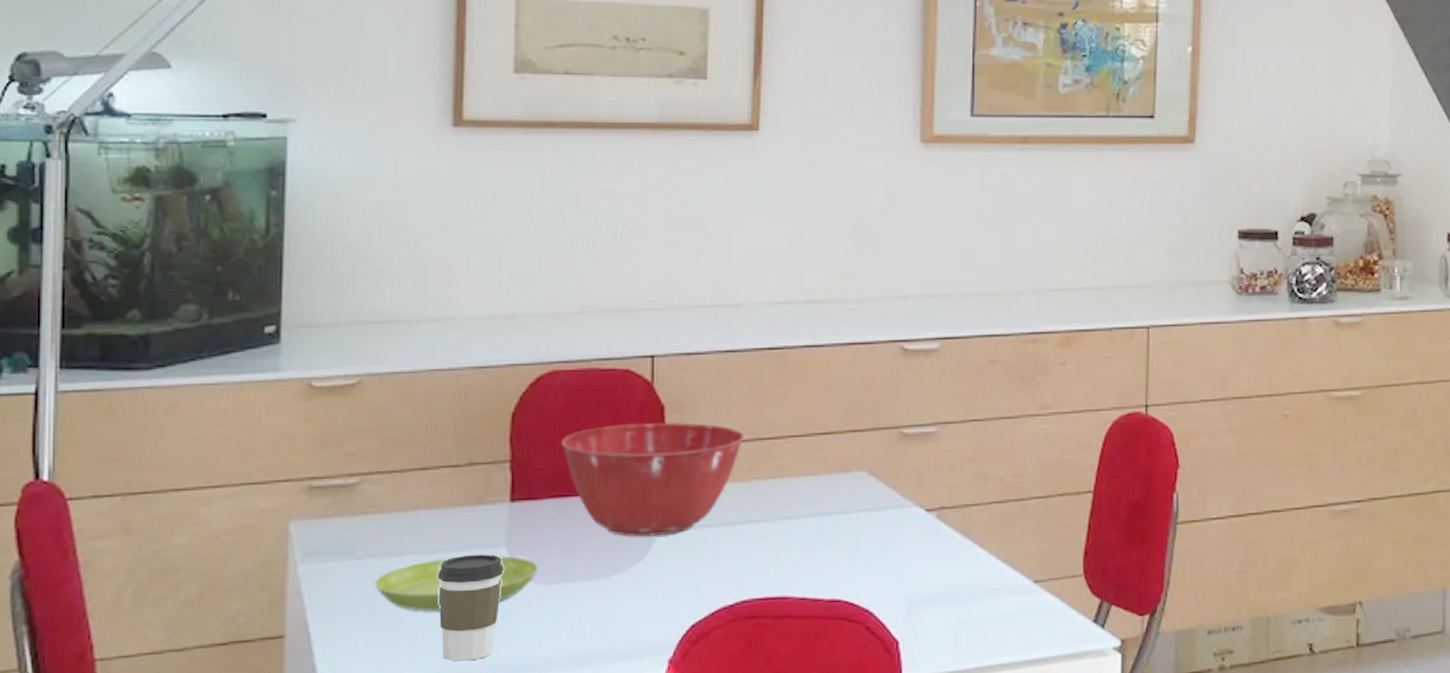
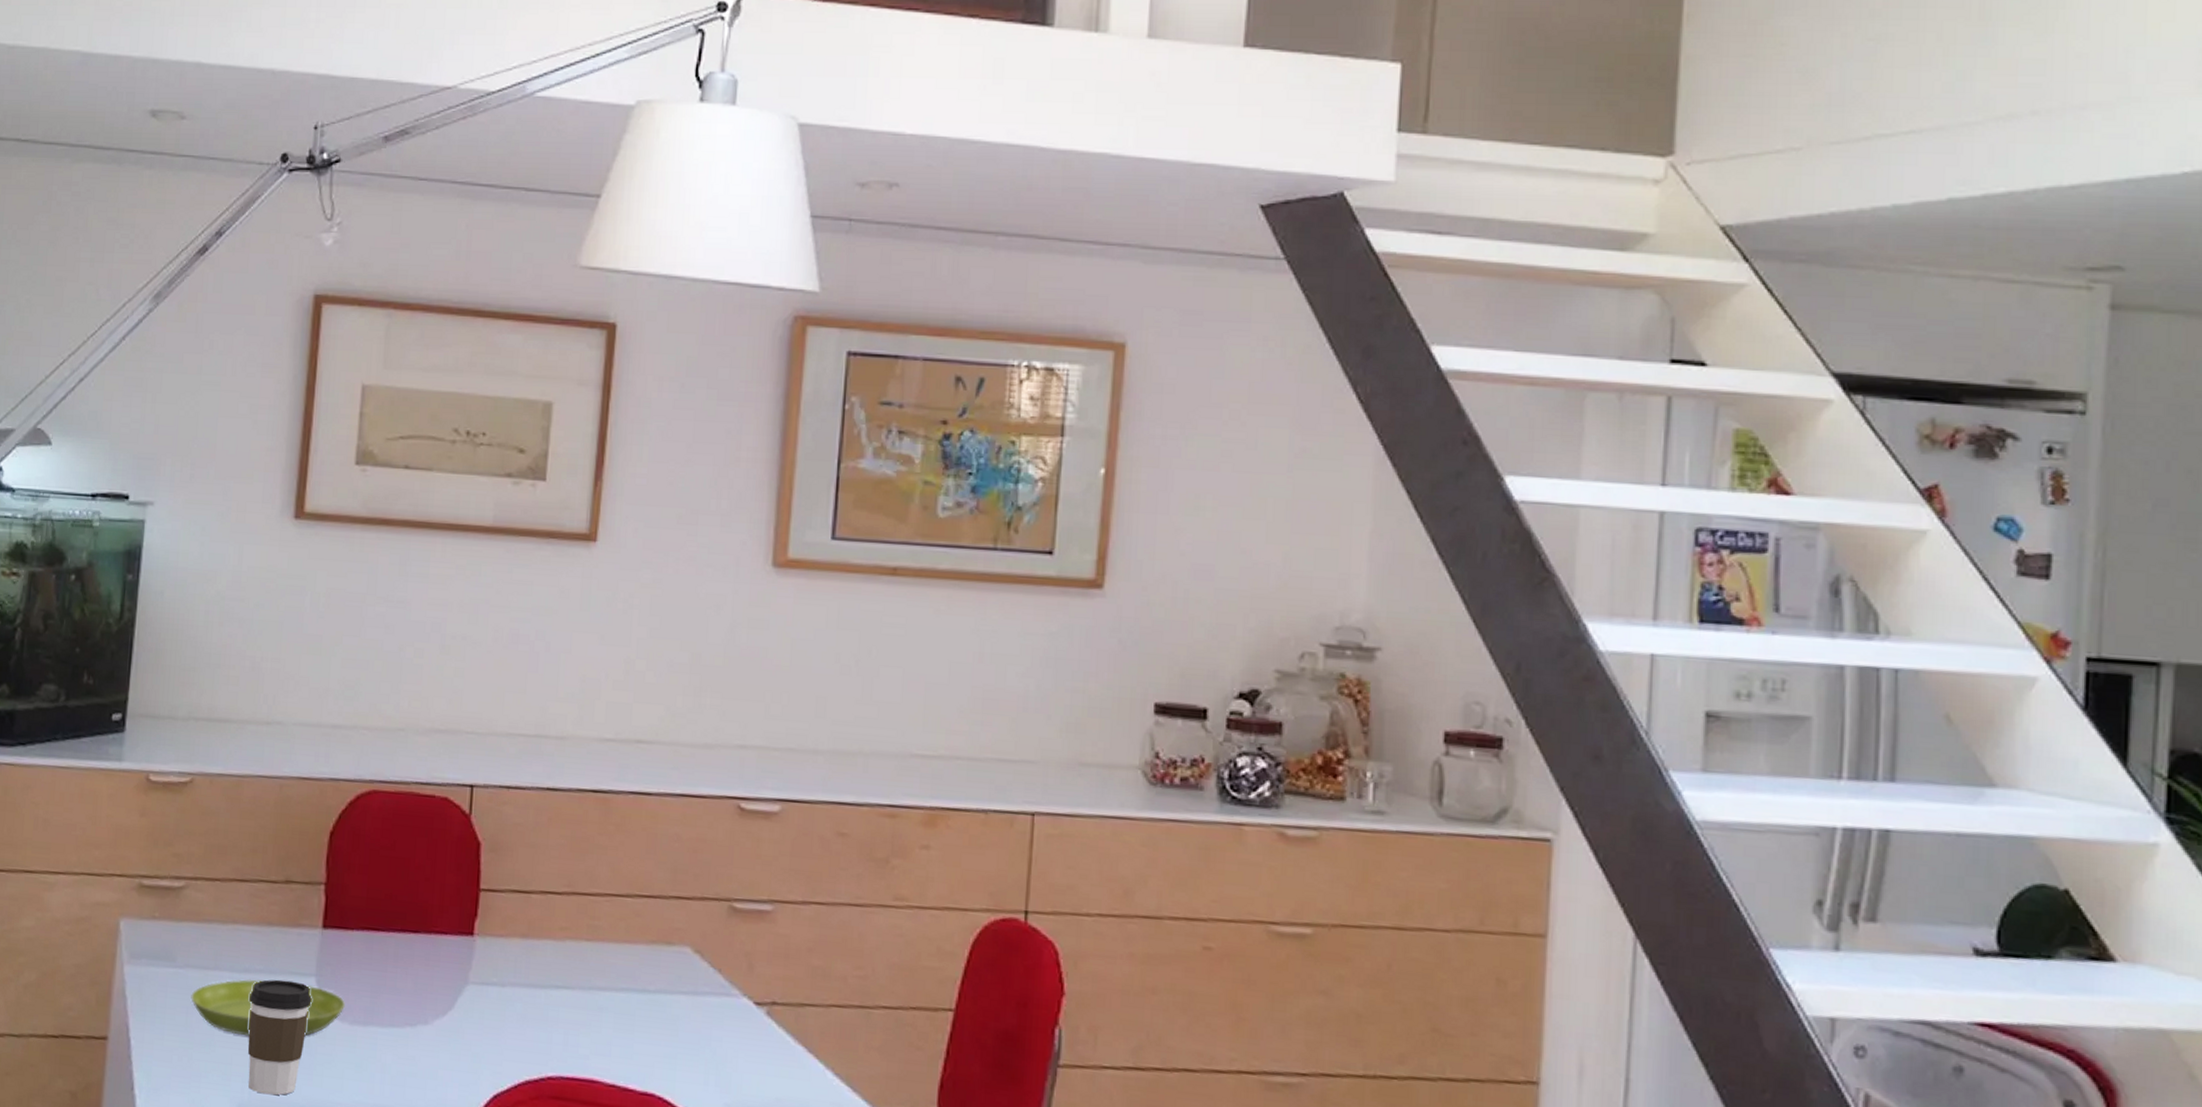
mixing bowl: present [561,422,745,537] -> none [376,857,562,990]

